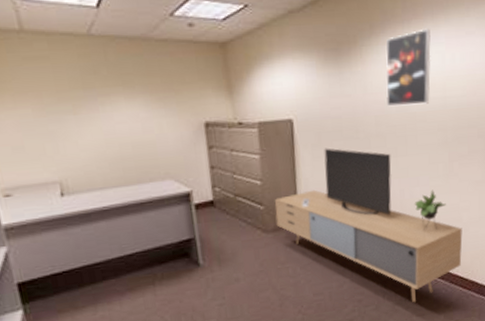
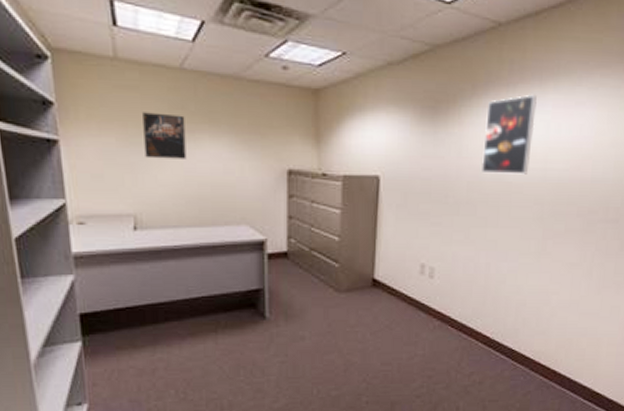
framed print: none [56,80,105,126] -> present [143,112,187,159]
media console: present [274,148,463,303] -> none [350,210,550,387]

